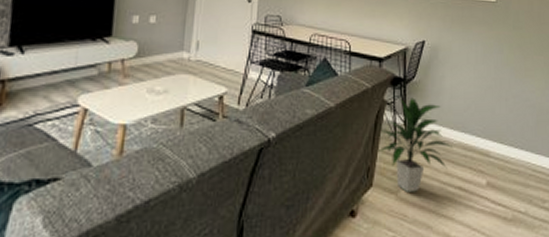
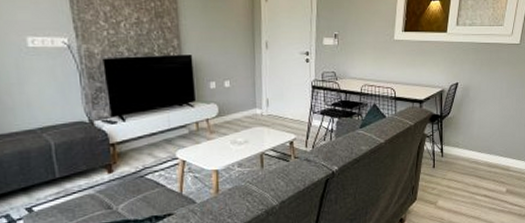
indoor plant: present [379,97,454,192] -> none [421,130,481,202]

